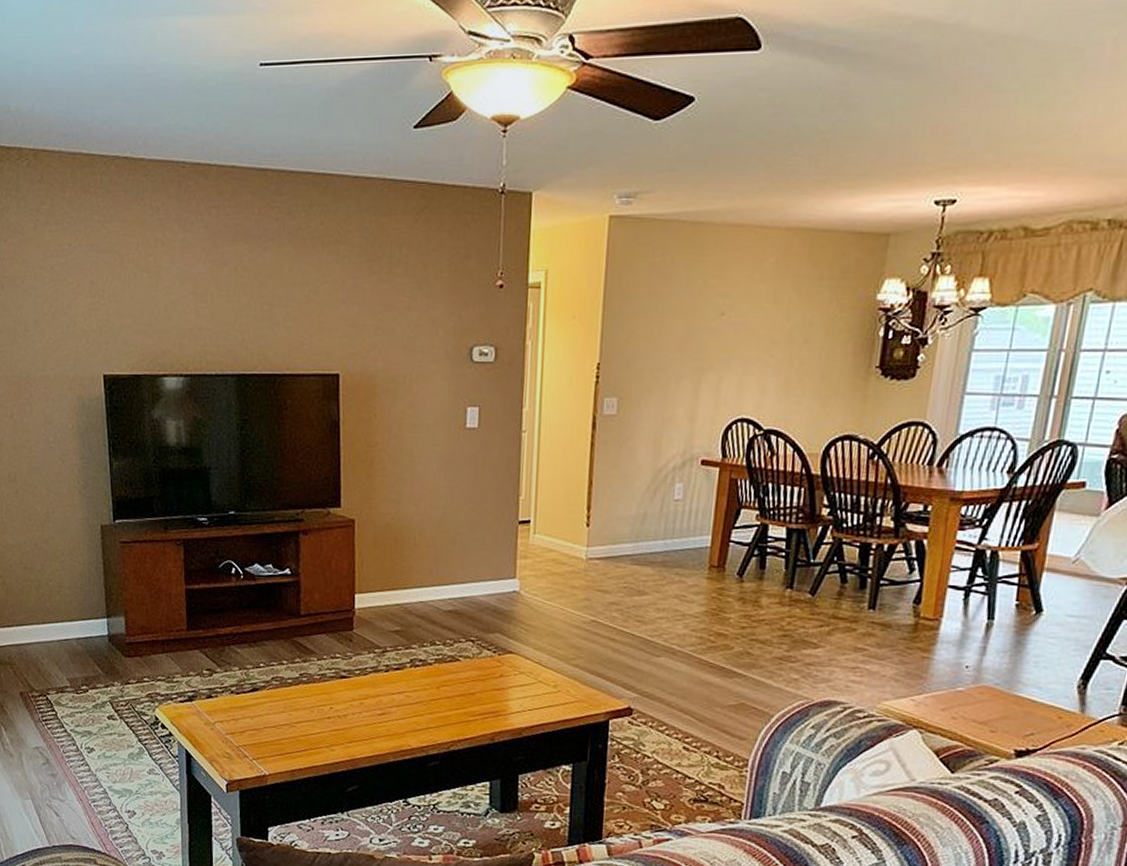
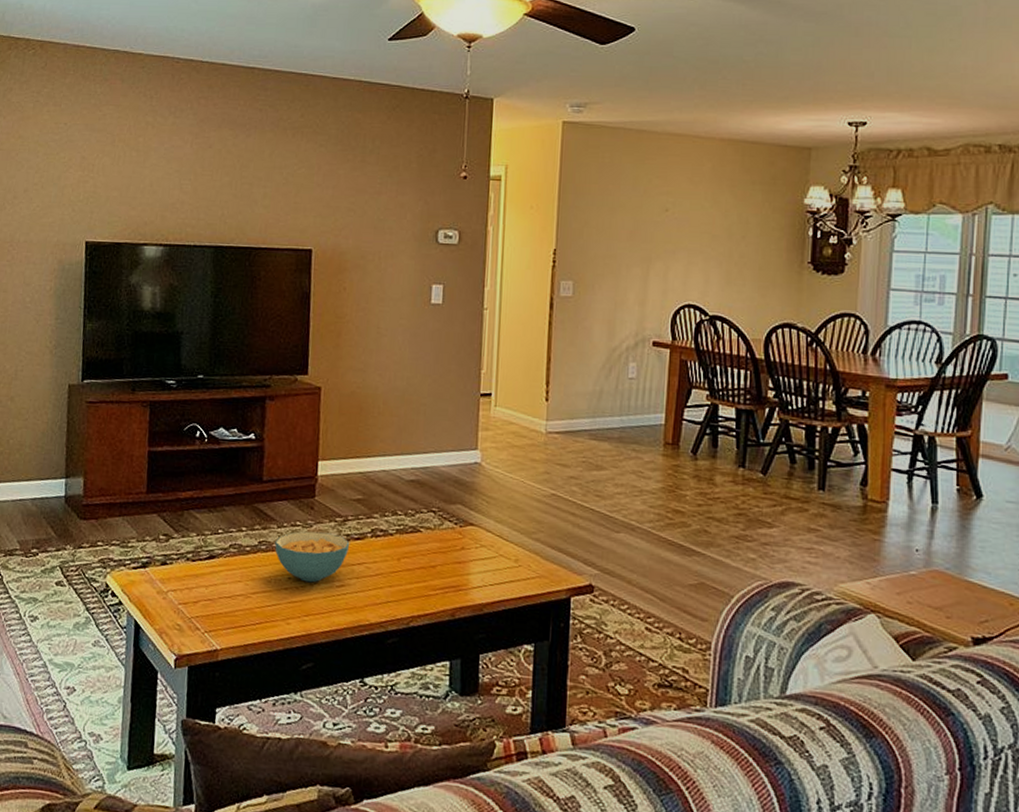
cereal bowl: none [316,663,390,712] -> present [275,531,350,583]

